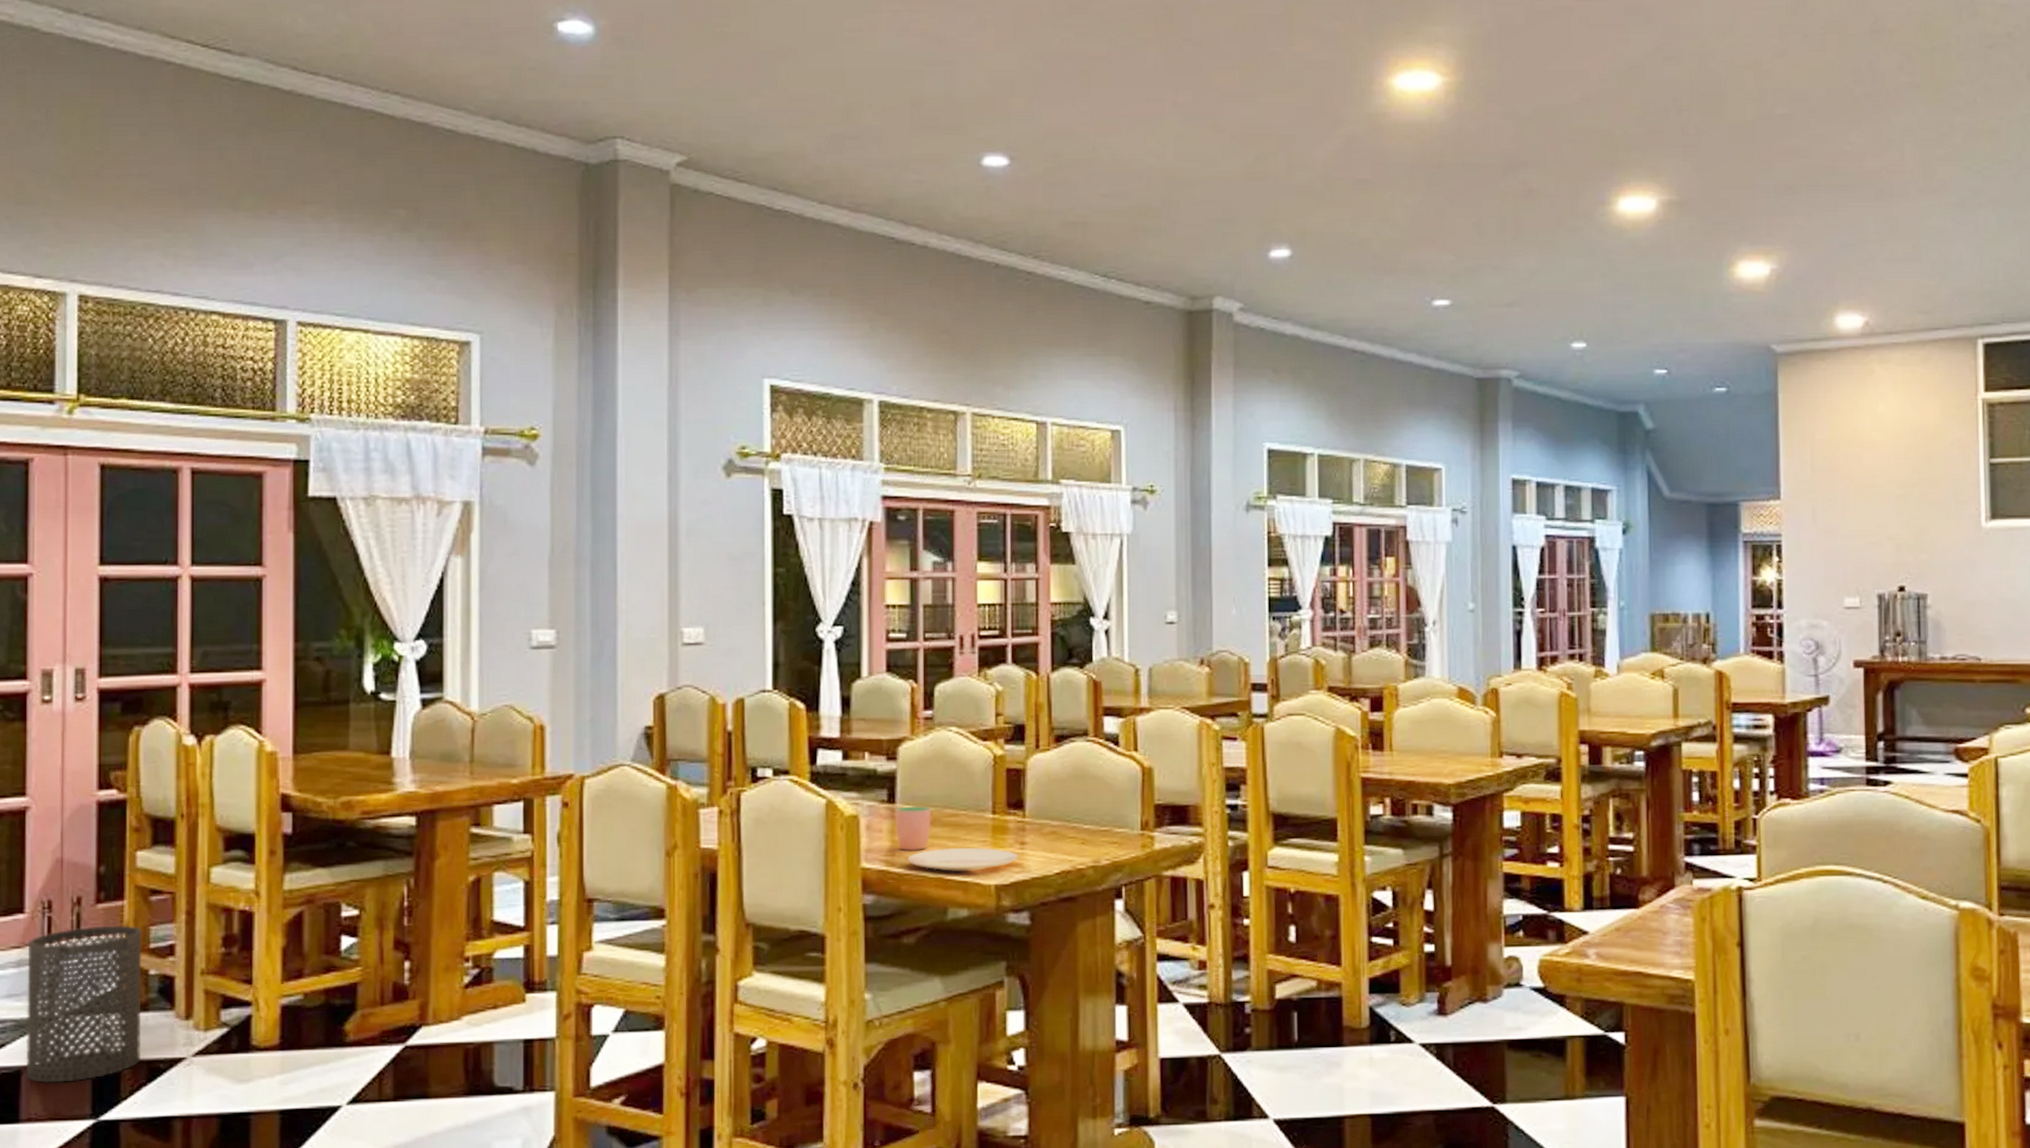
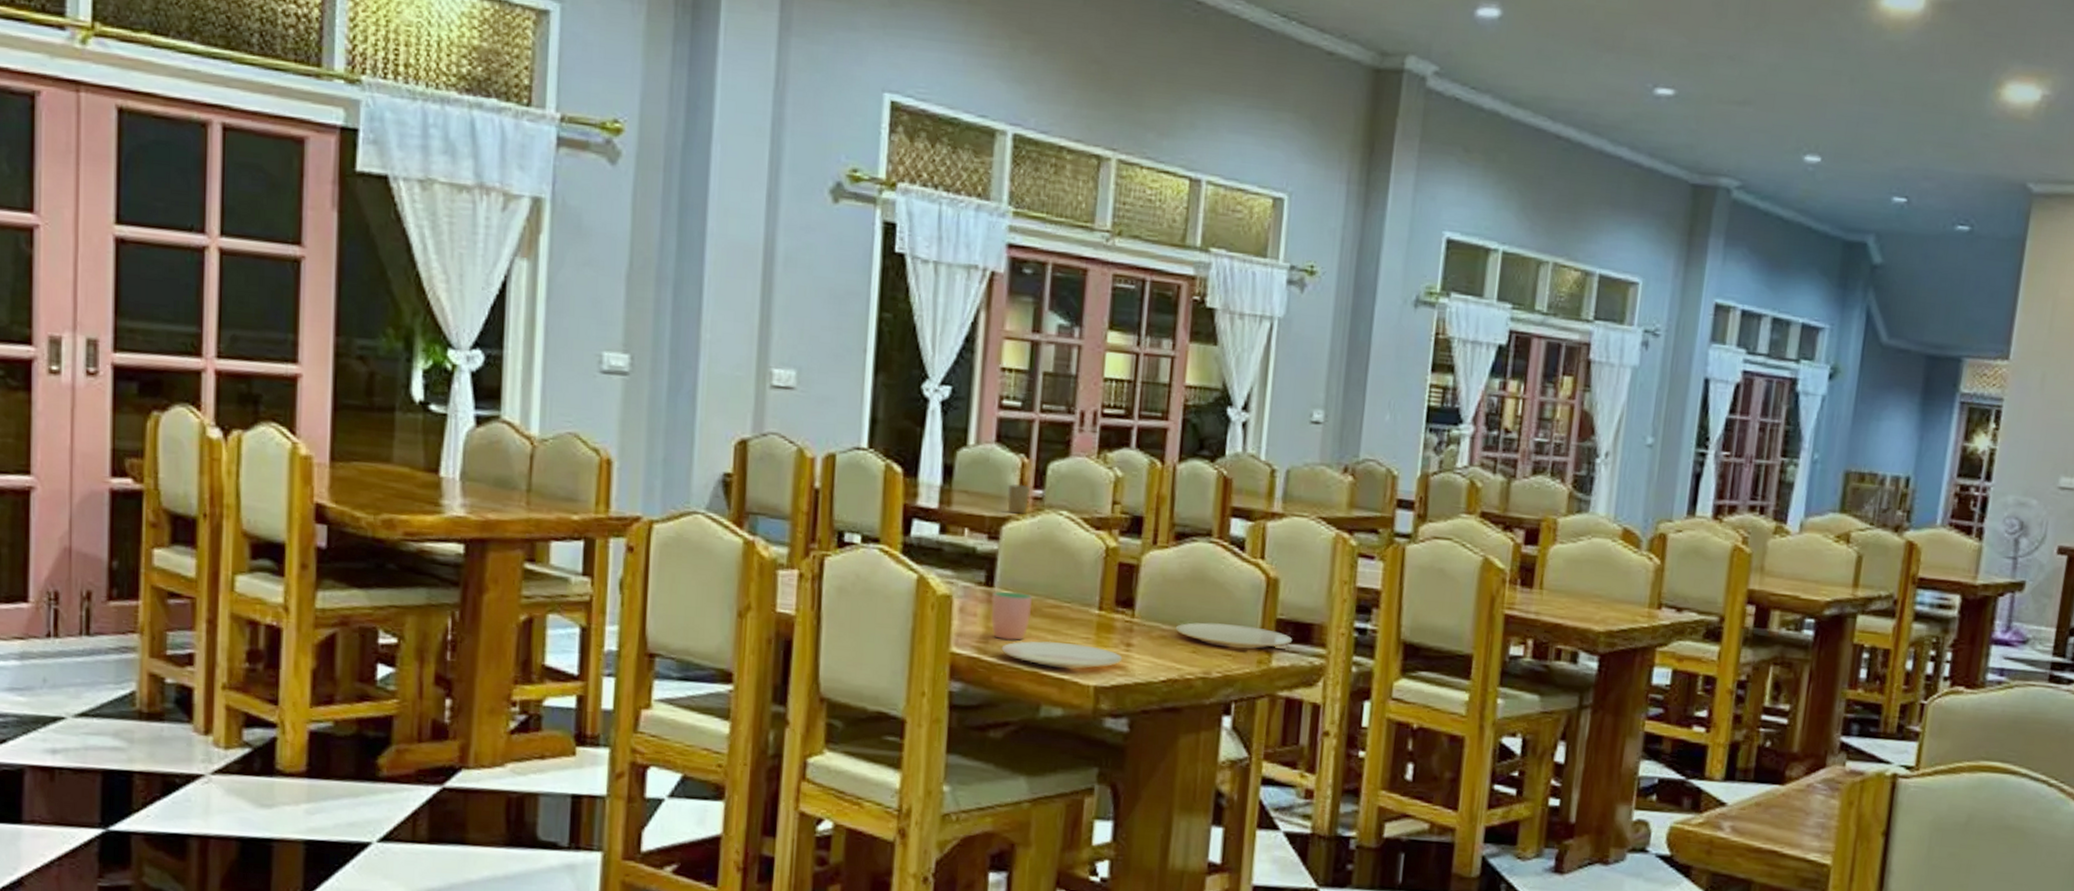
trash can: present [25,925,142,1083] -> none [28,624,158,787]
cup: none [900,707,920,734] -> present [1007,484,1030,514]
plate: none [1063,814,1171,836] -> present [1175,622,1293,649]

